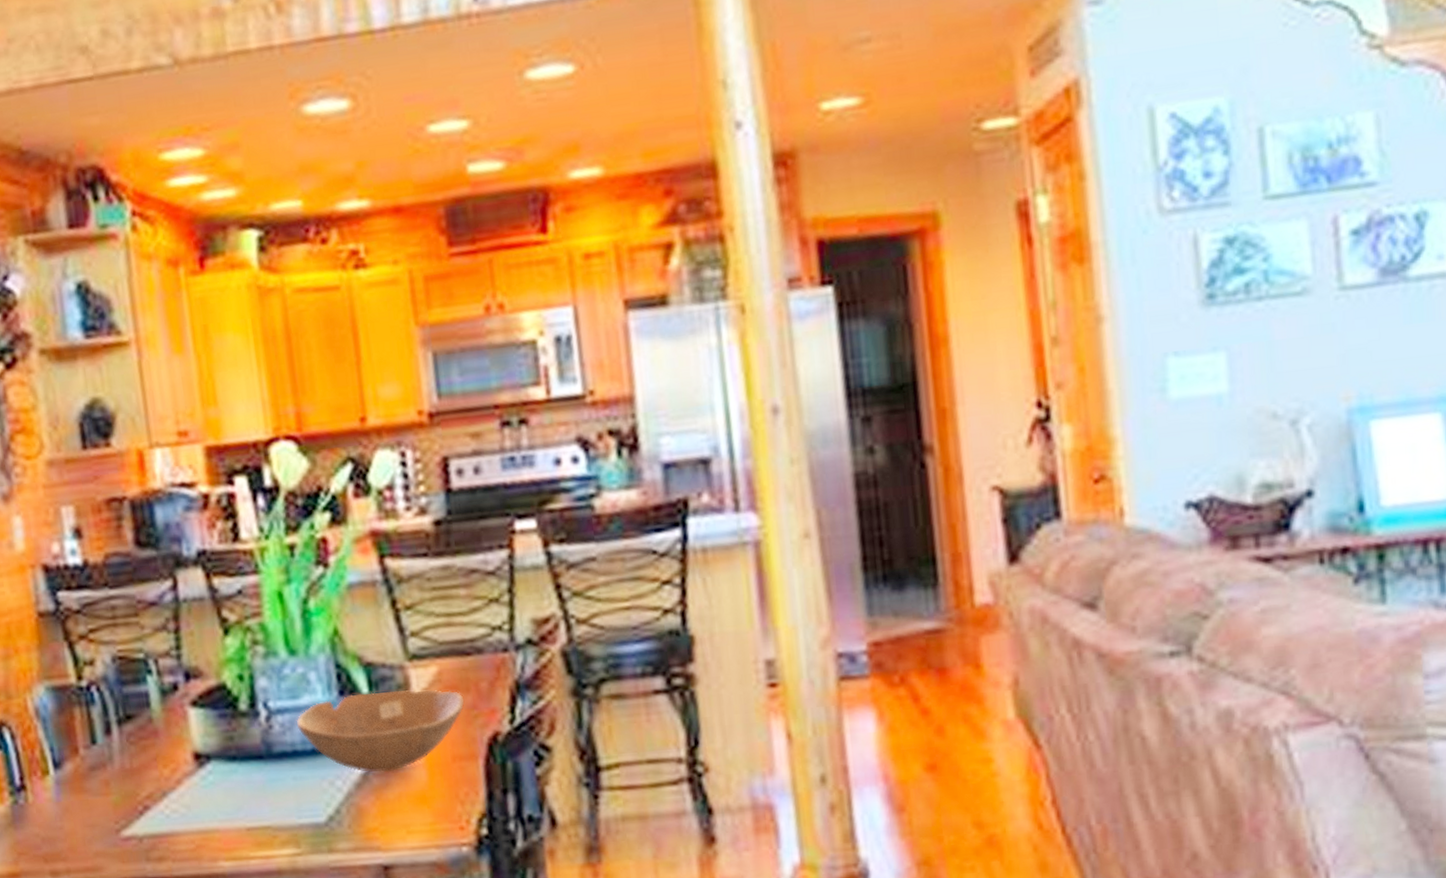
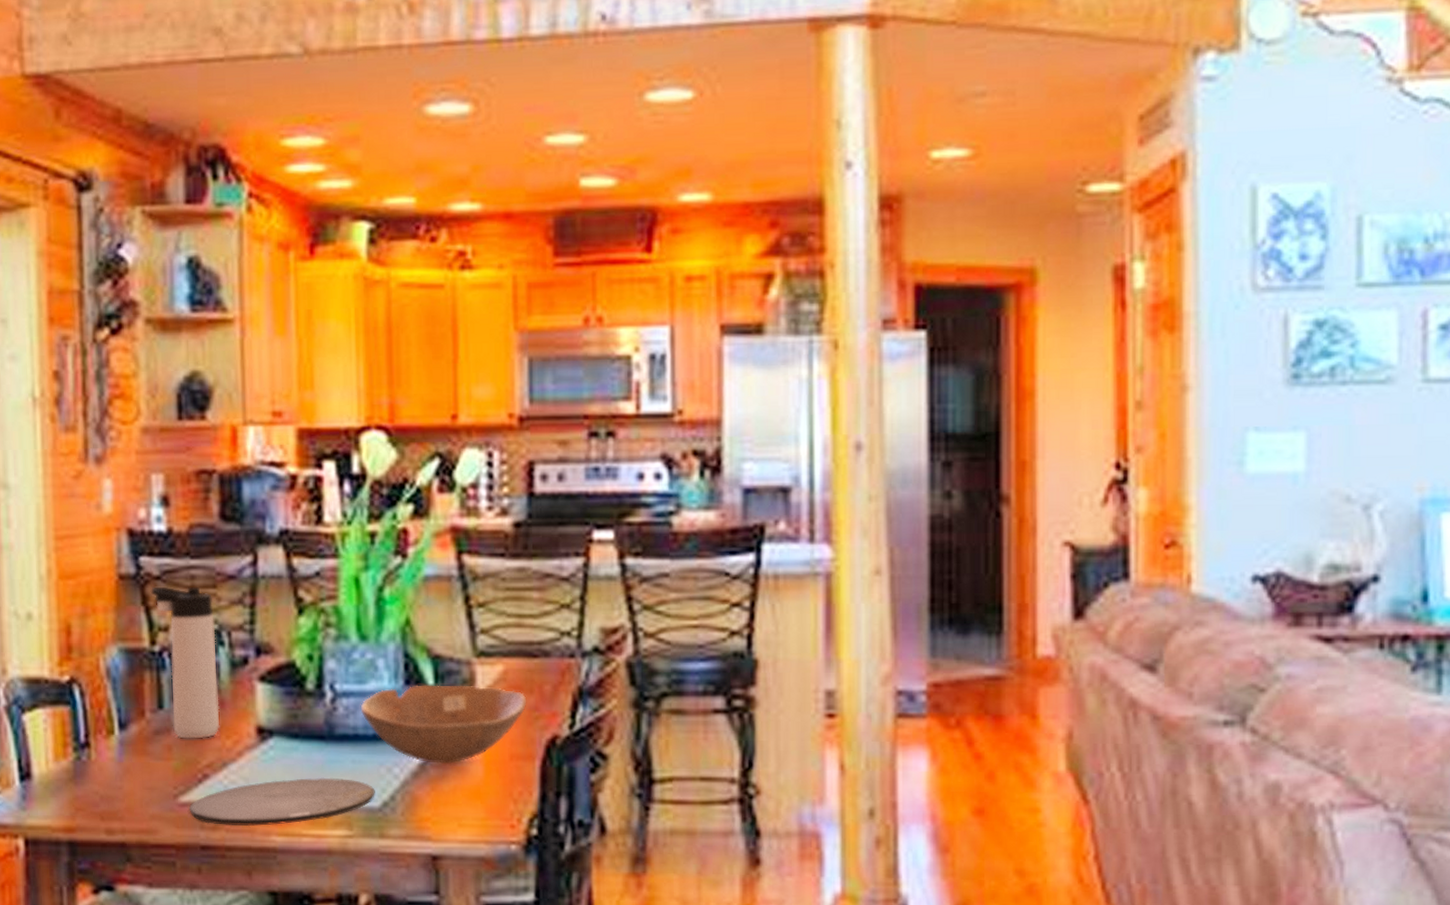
thermos bottle: none [71,617,156,773] -> present [150,586,220,739]
plate: none [133,796,320,856] -> present [189,777,375,826]

